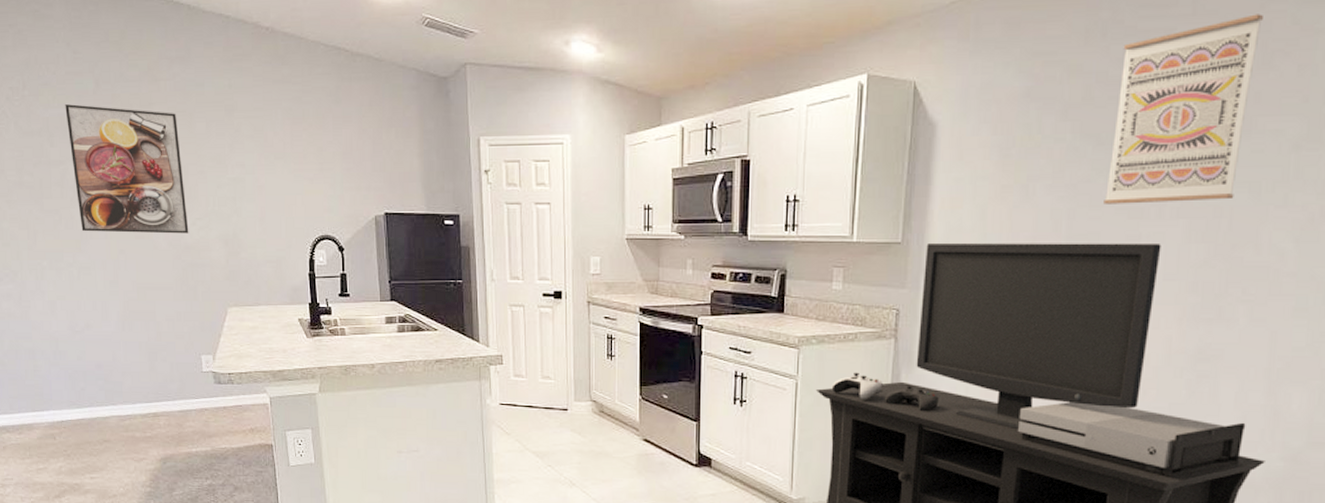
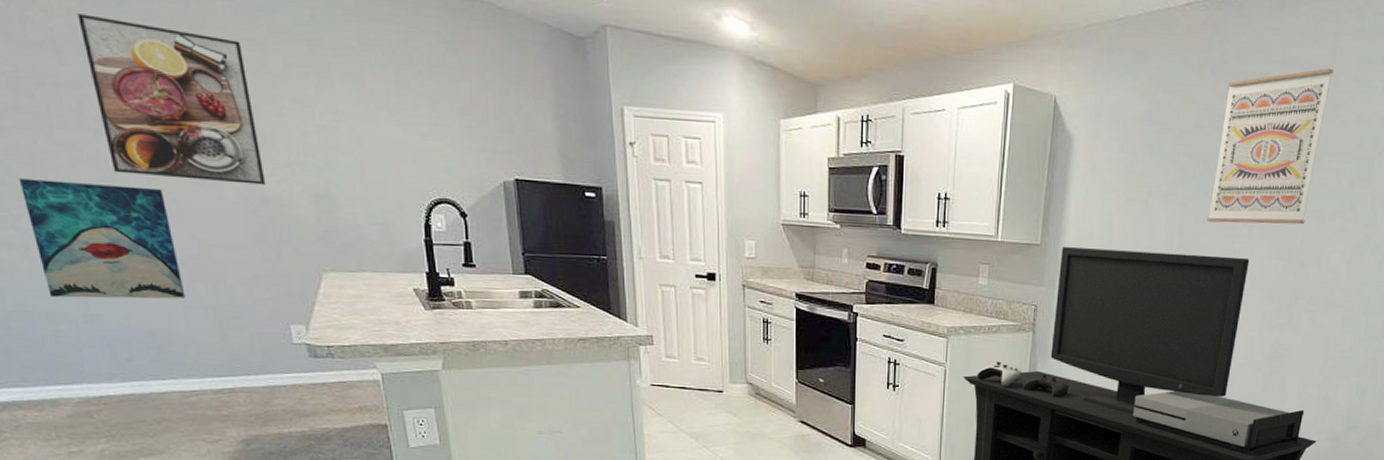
wall art: none [18,241,126,338] -> present [18,178,186,299]

